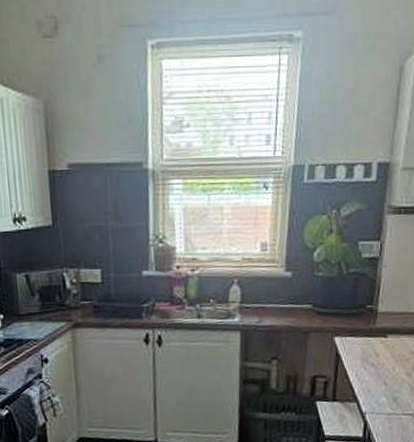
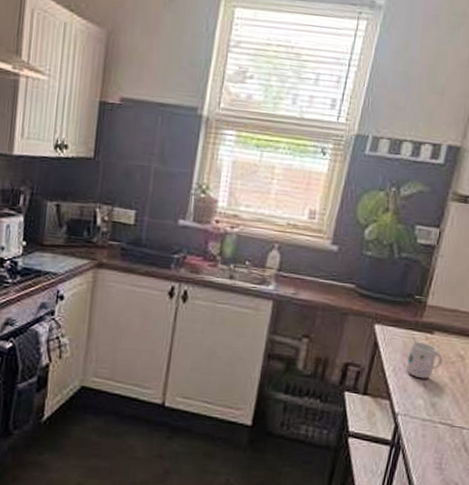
mug: none [367,343,398,379] -> present [406,337,443,379]

